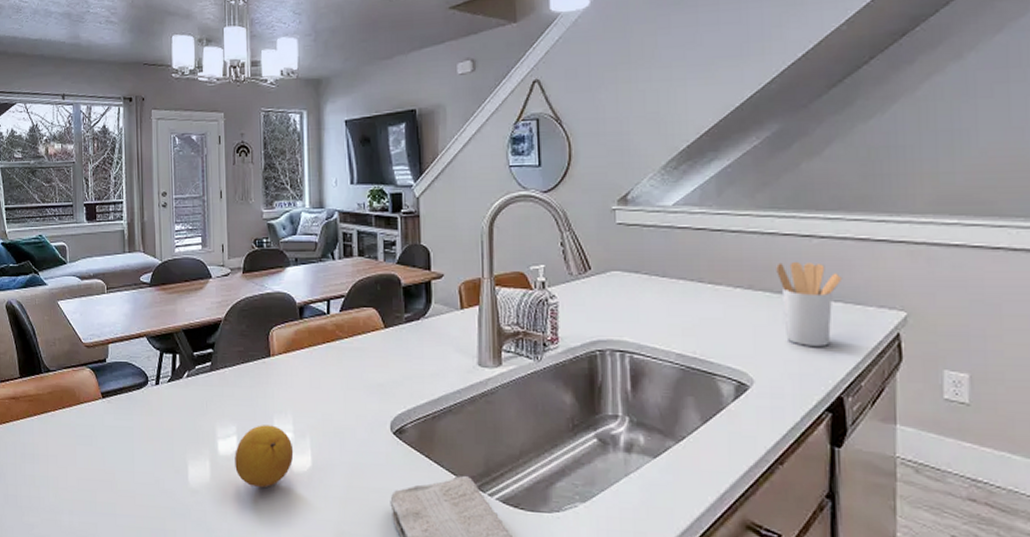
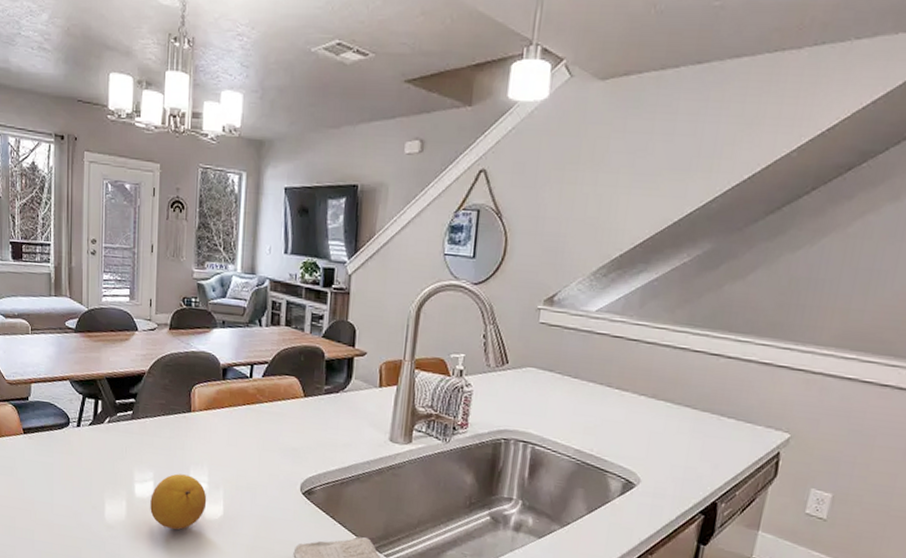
utensil holder: present [776,261,843,346] -> none [677,376,740,457]

